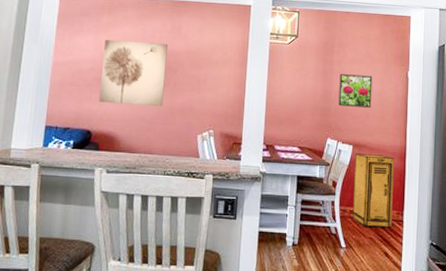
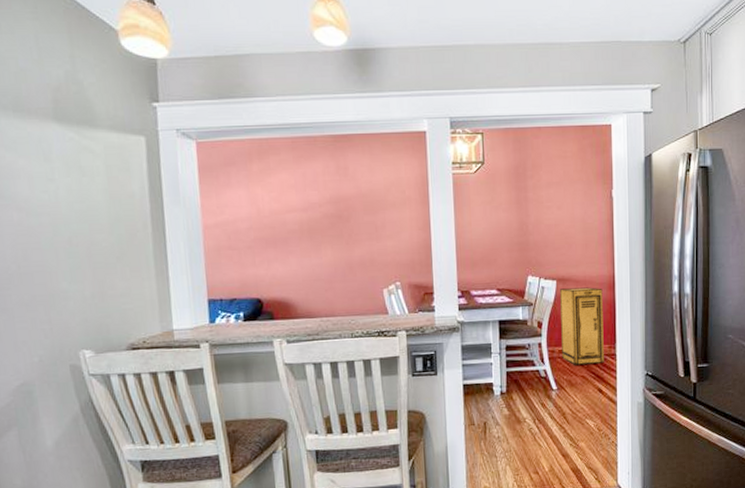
wall art: present [99,39,168,106] -> none [260,188,339,266]
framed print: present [338,74,373,108] -> none [536,199,574,238]

